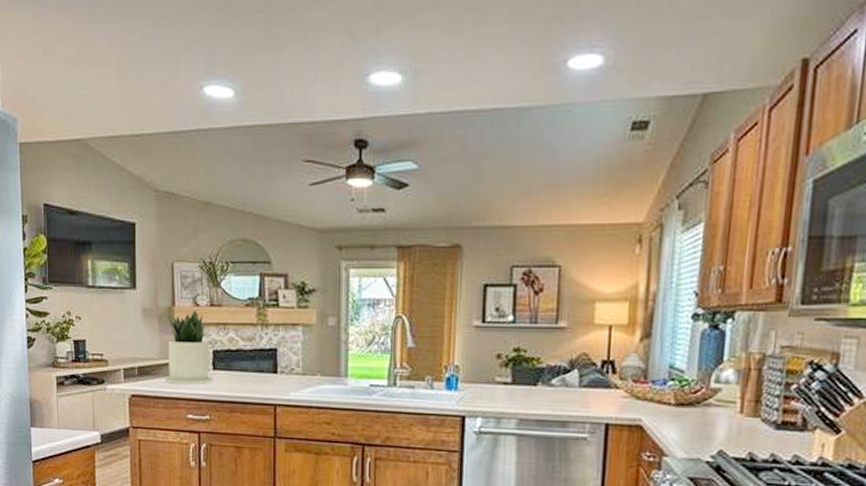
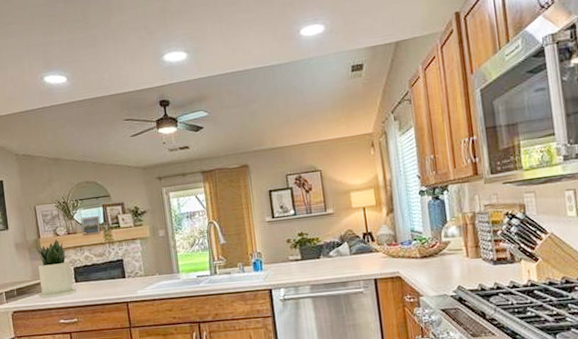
picture frame: none [229,287,254,311] -> present [81,216,101,236]

